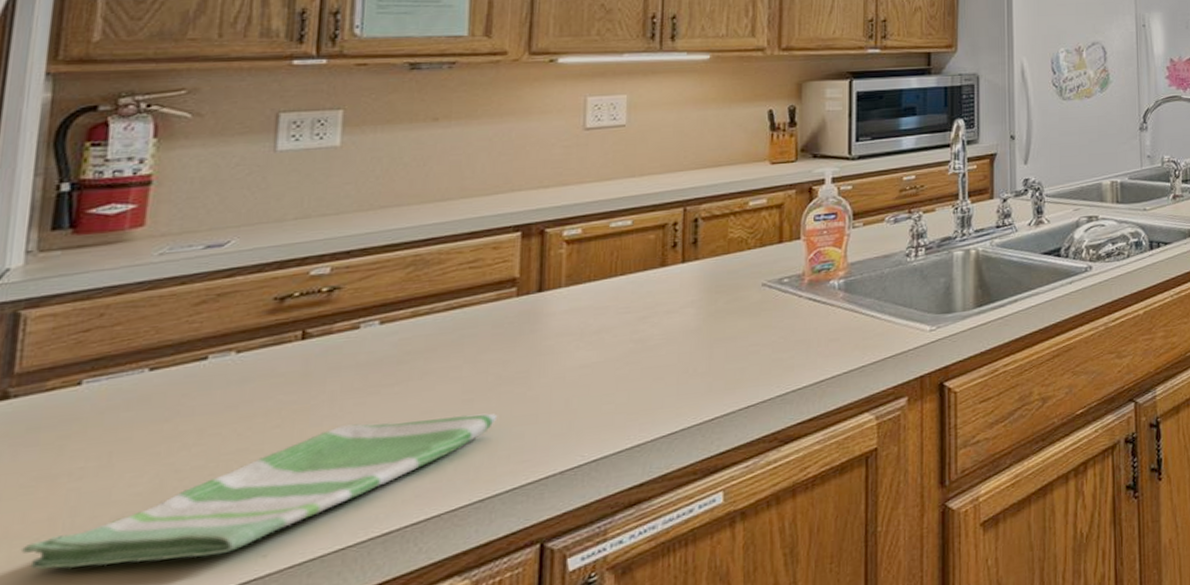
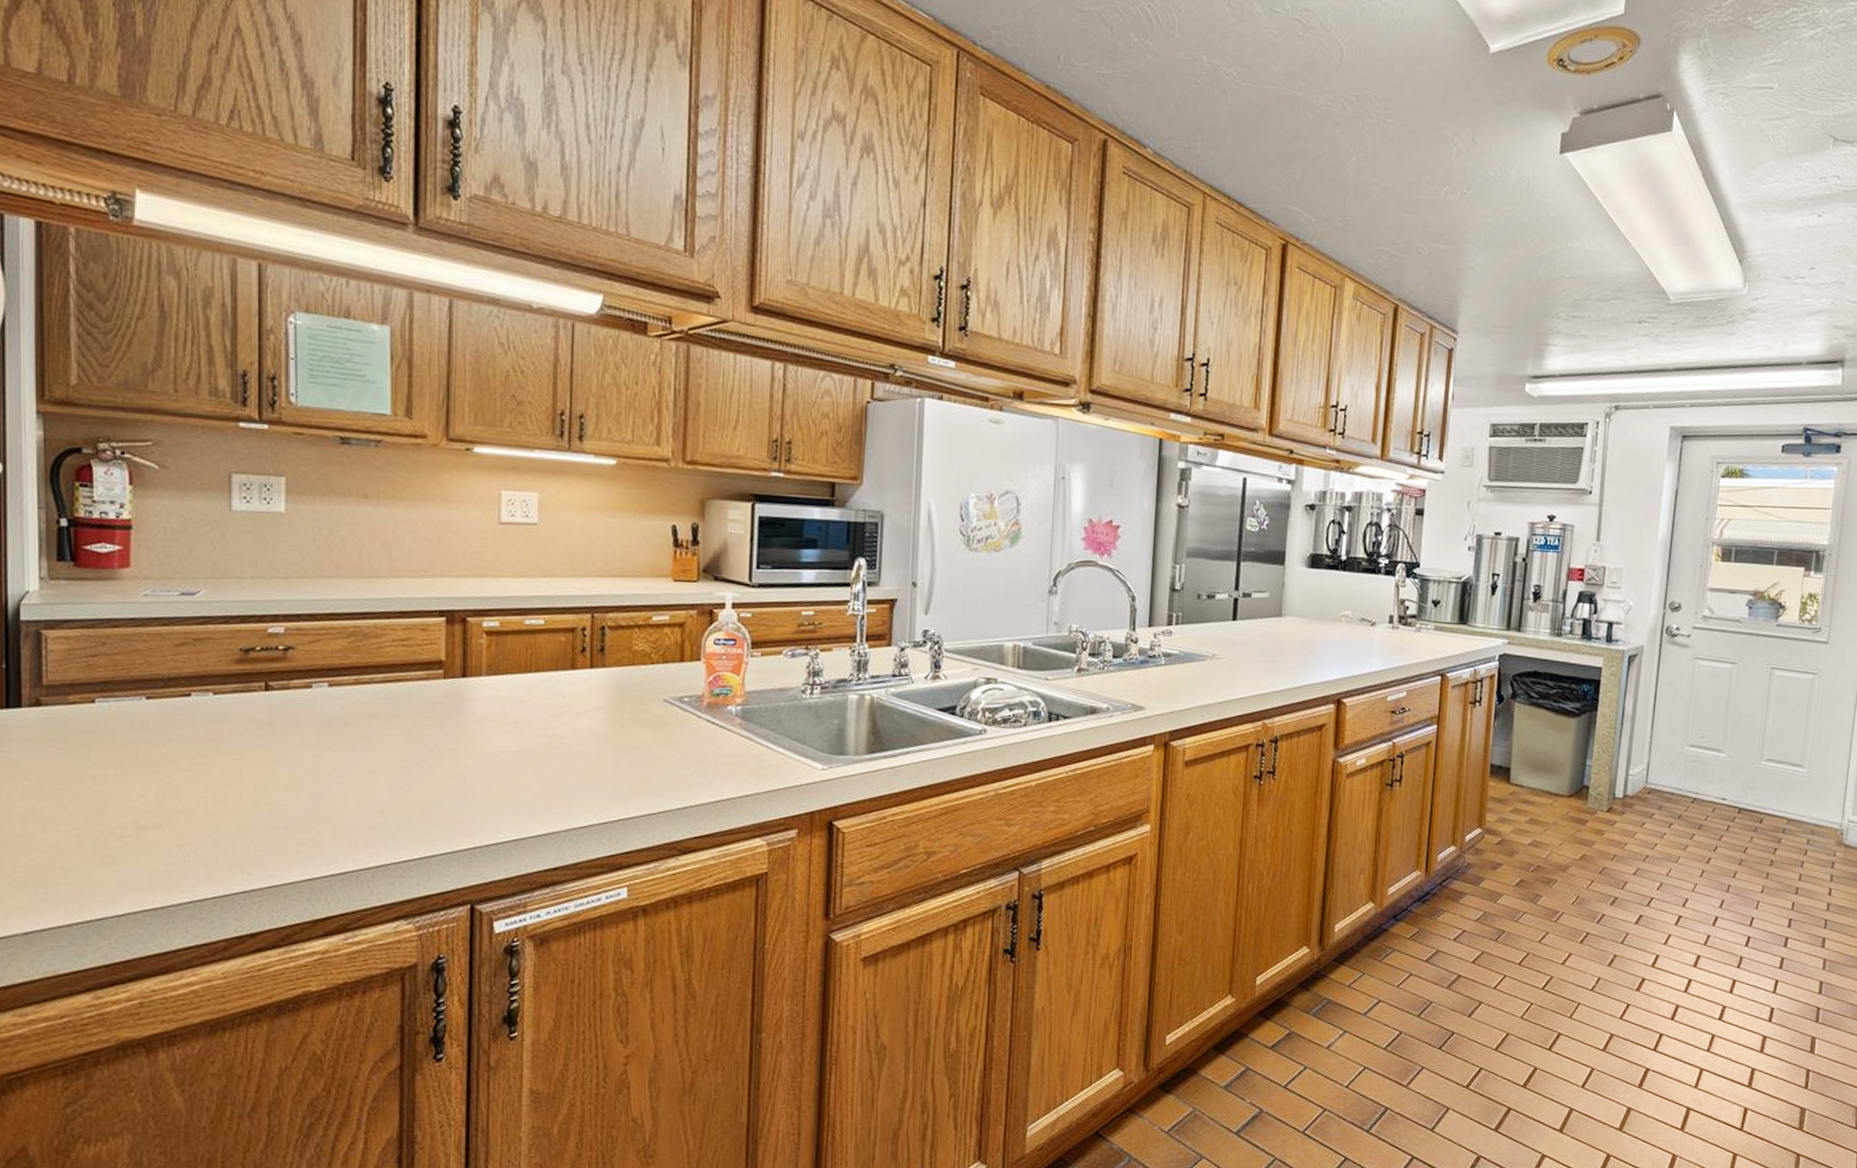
dish towel: present [22,413,498,570] -> none [65,773,431,867]

